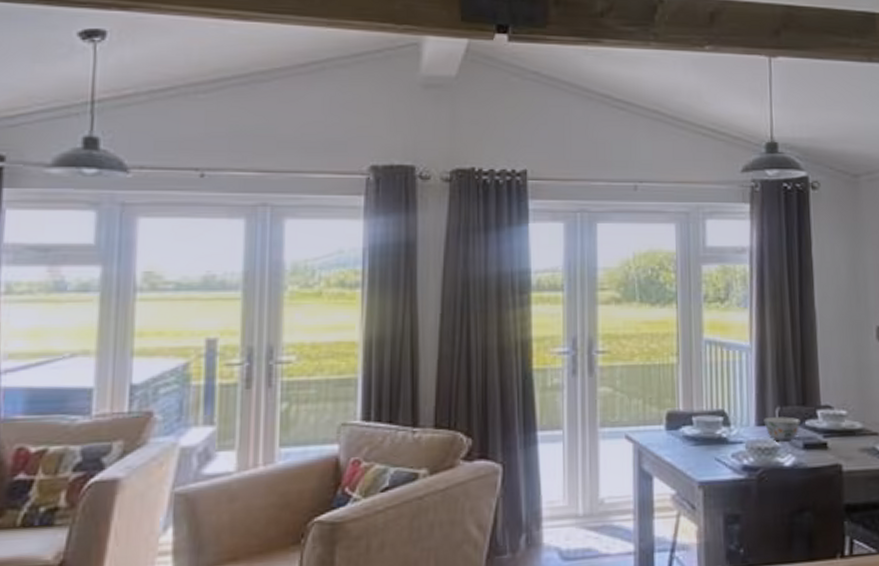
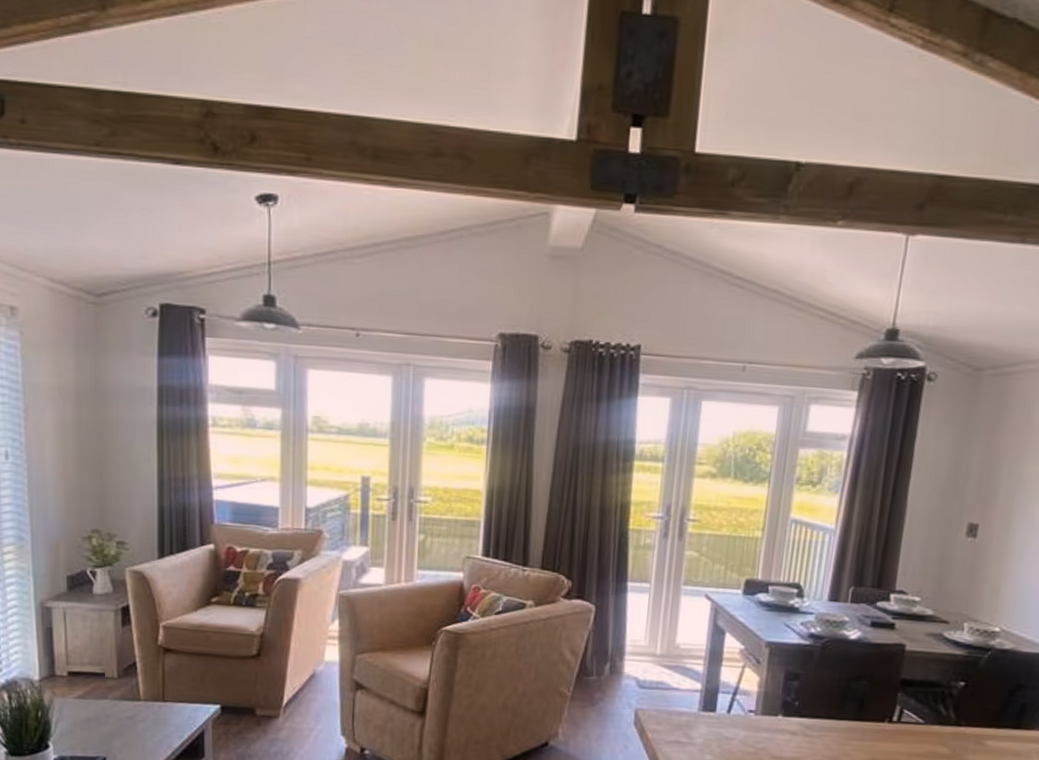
soup bowl: present [763,416,802,443] -> none [836,595,873,619]

